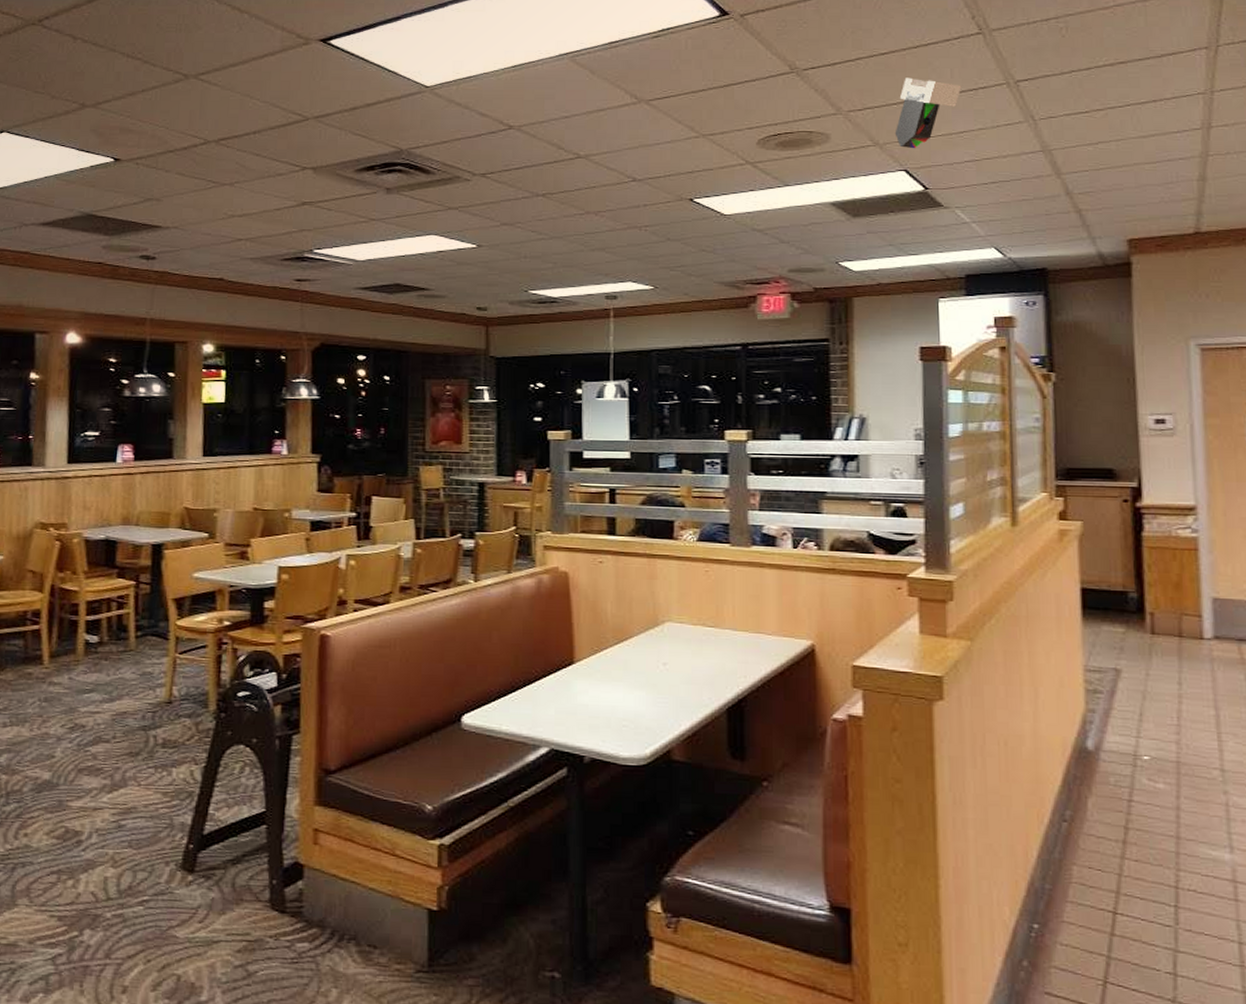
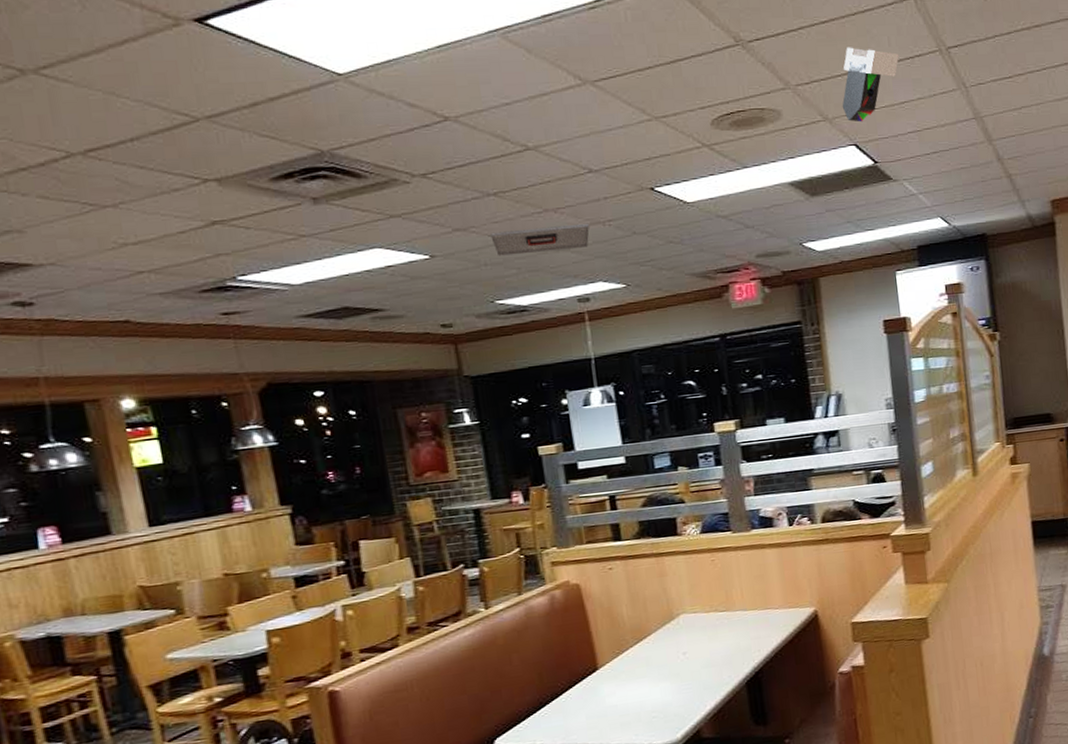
ceiling vent: none [534,226,626,251] -> present [490,223,590,256]

